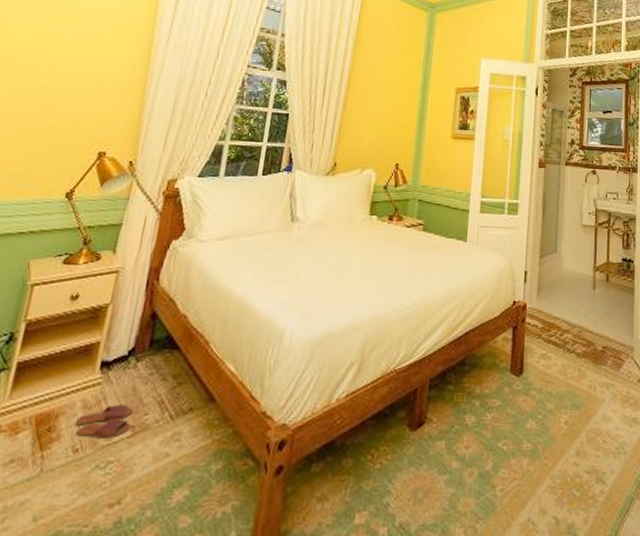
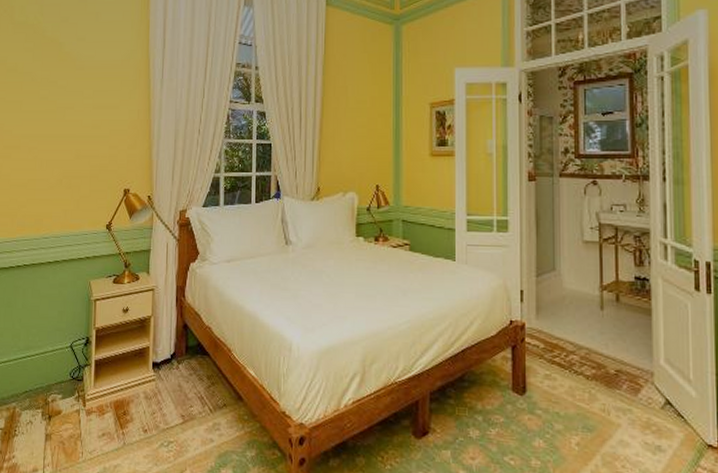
slippers: present [75,405,133,438] -> none [141,397,182,423]

